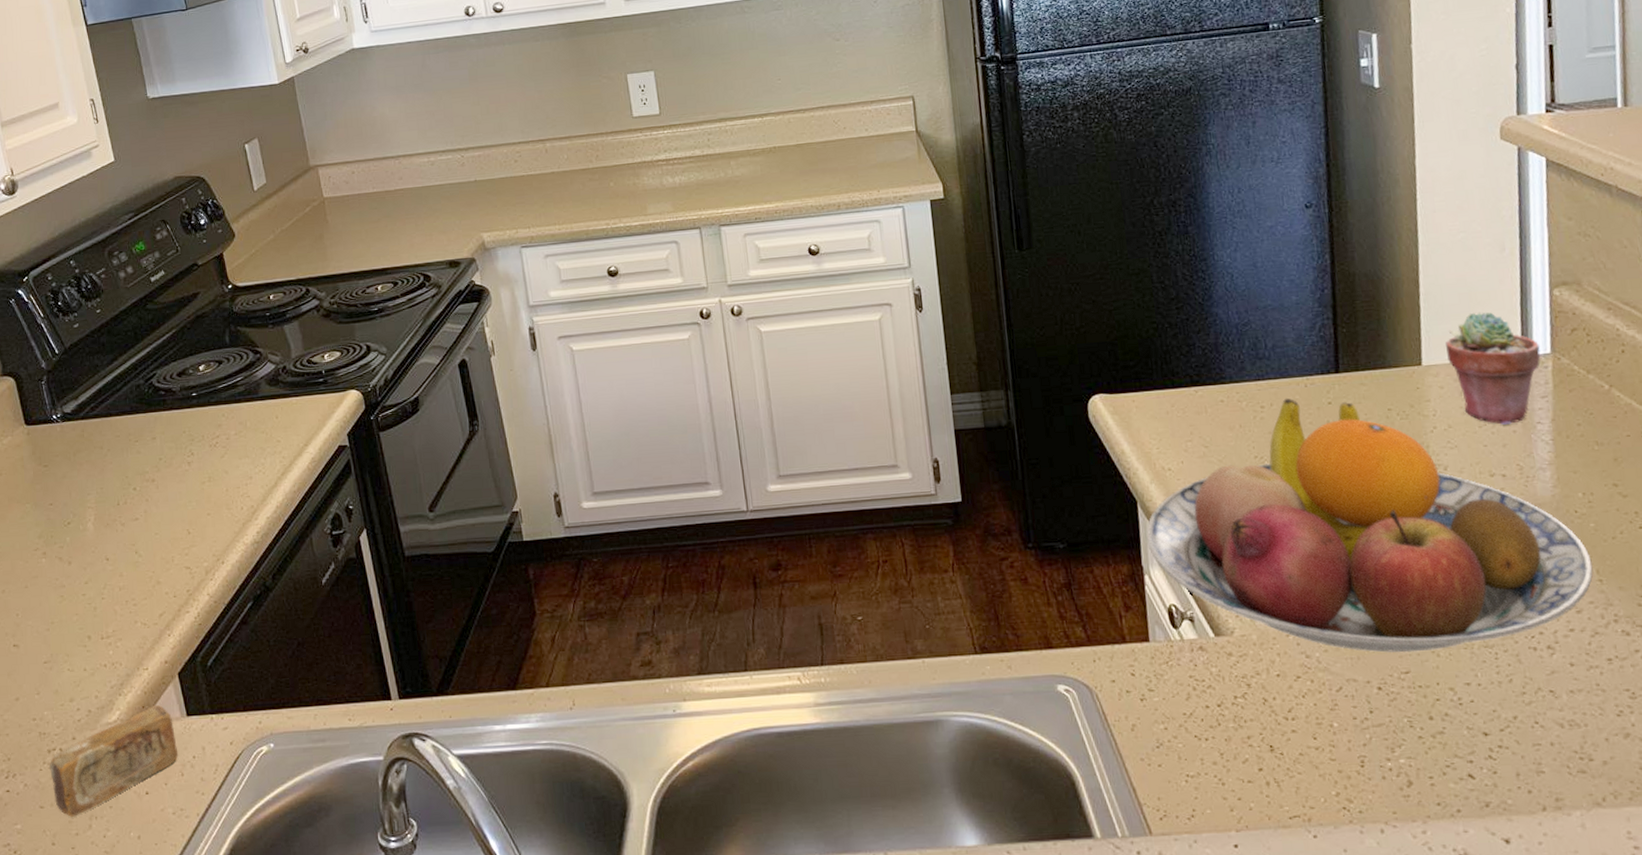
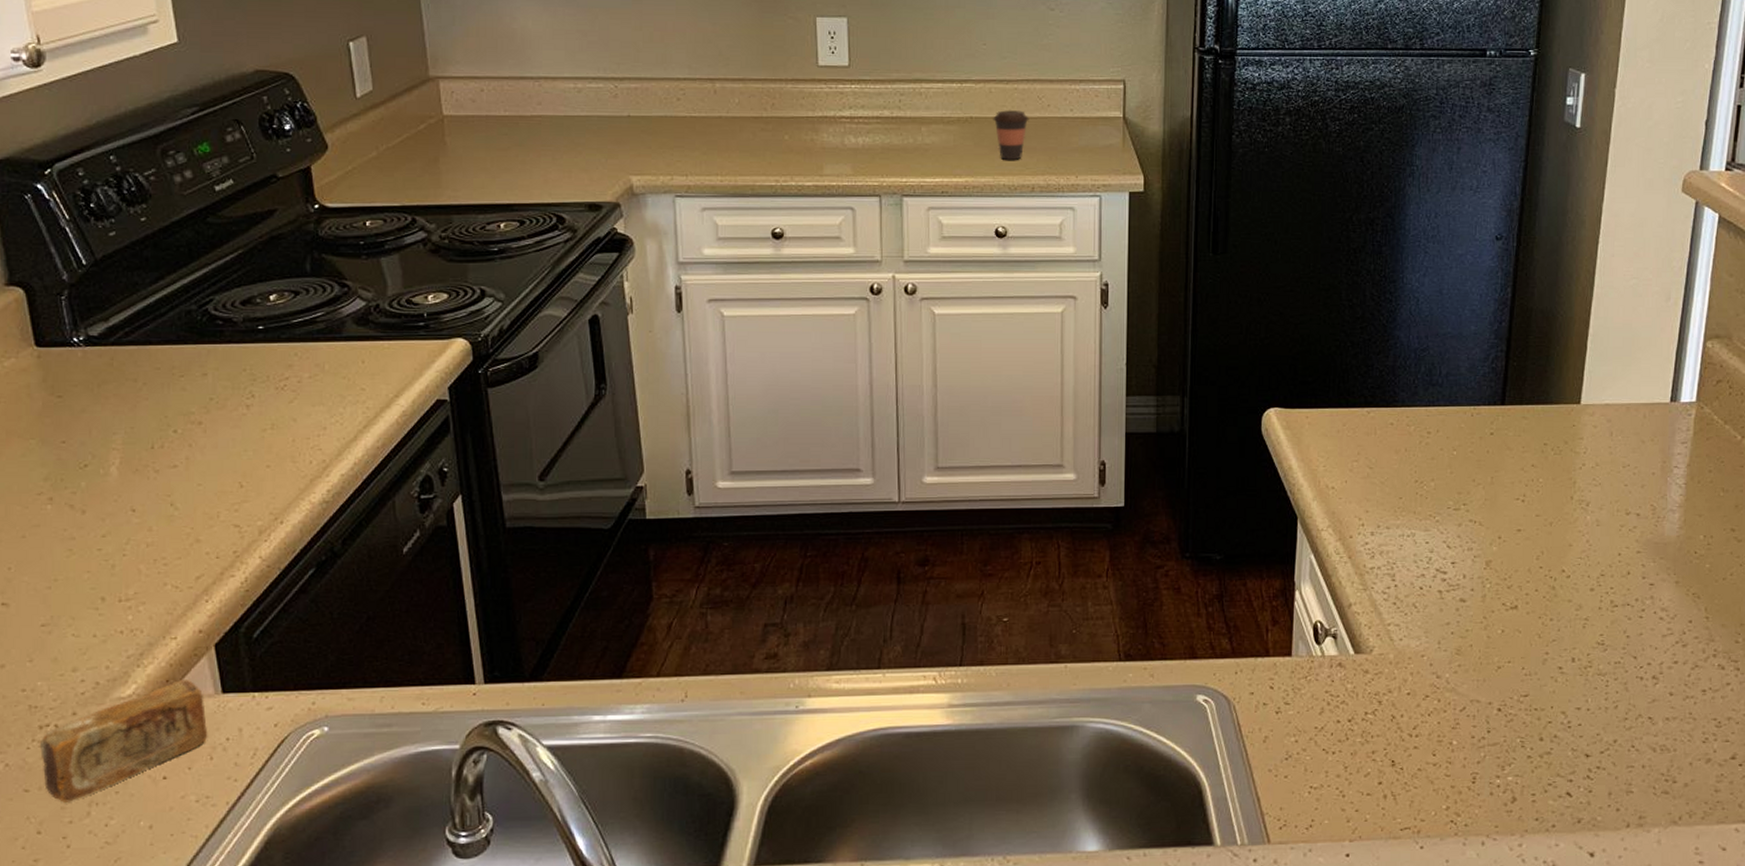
coffee cup: none [794,135,828,183] -> present [993,109,1029,160]
fruit bowl: present [1146,398,1594,653] -> none [1302,425,1702,677]
potted succulent: present [1445,312,1541,426] -> none [1605,357,1687,468]

